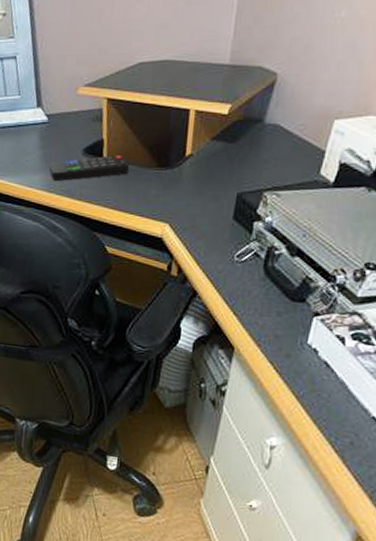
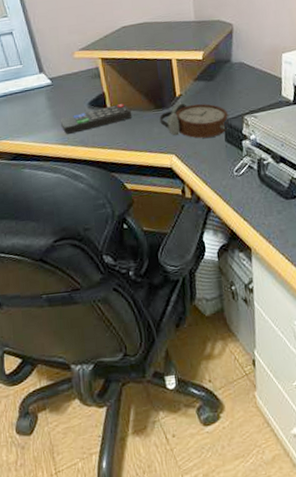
alarm clock: none [159,164,245,211] -> present [159,103,229,138]

